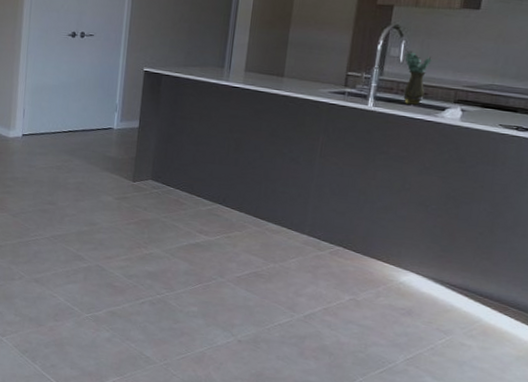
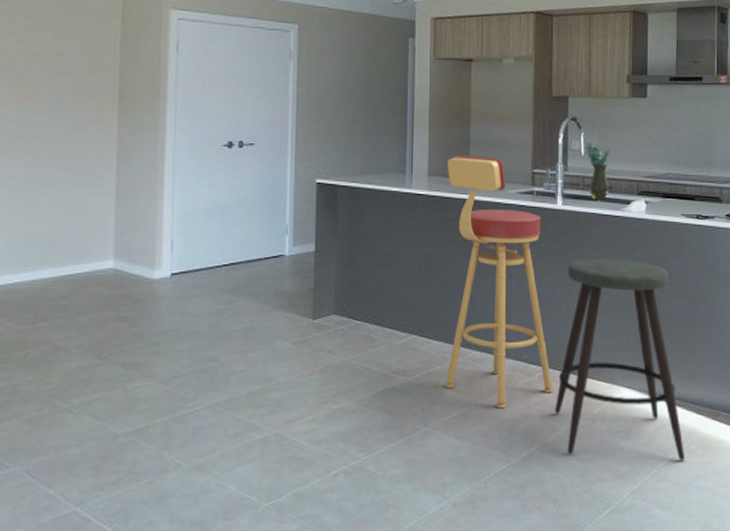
bar stool: none [241,54,350,274] -> present [445,154,553,409]
bar stool: none [340,156,476,343] -> present [555,259,685,462]

